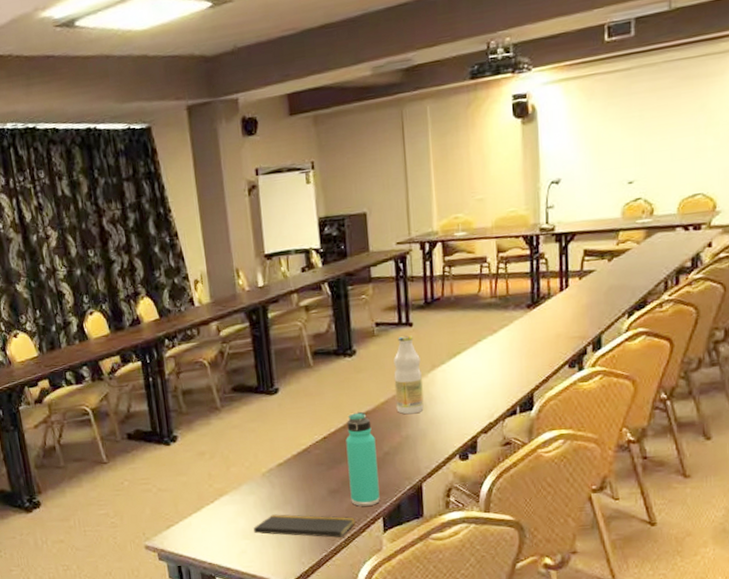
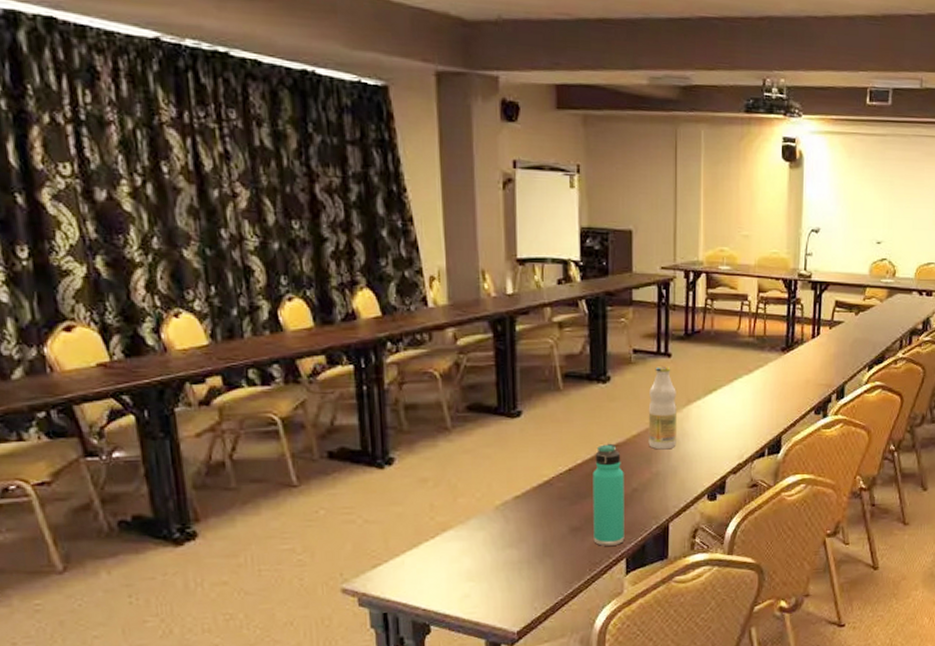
notepad: present [254,514,356,548] -> none [481,553,597,591]

